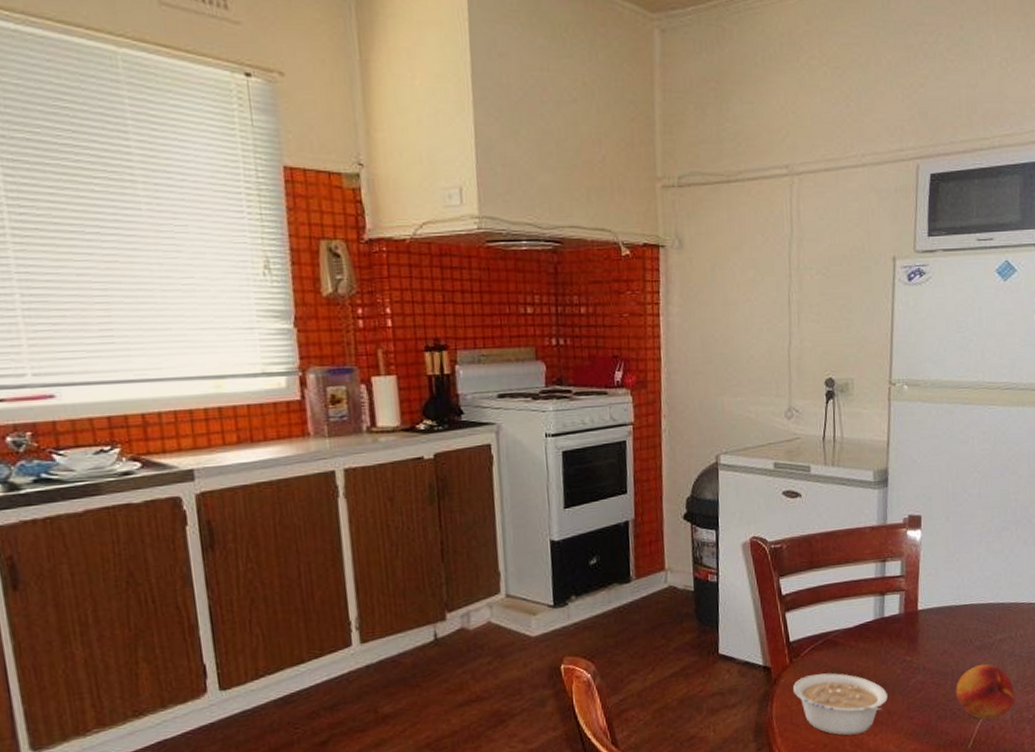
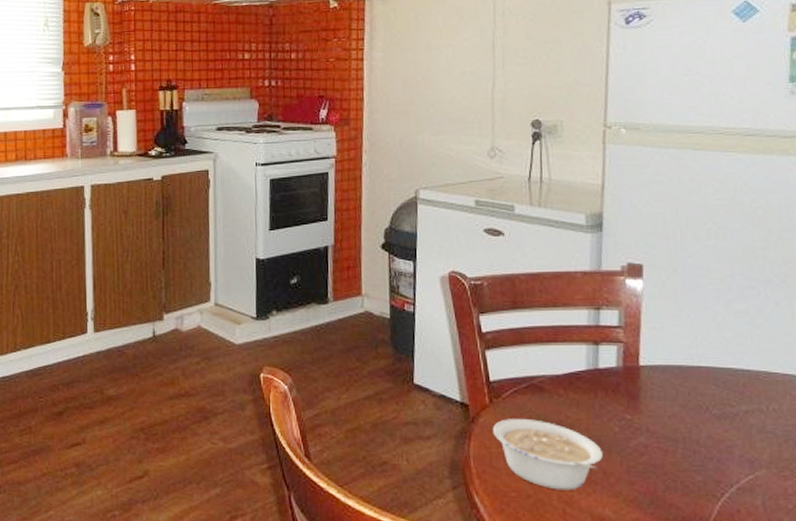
fruit: present [956,663,1015,720] -> none [688,435,769,501]

